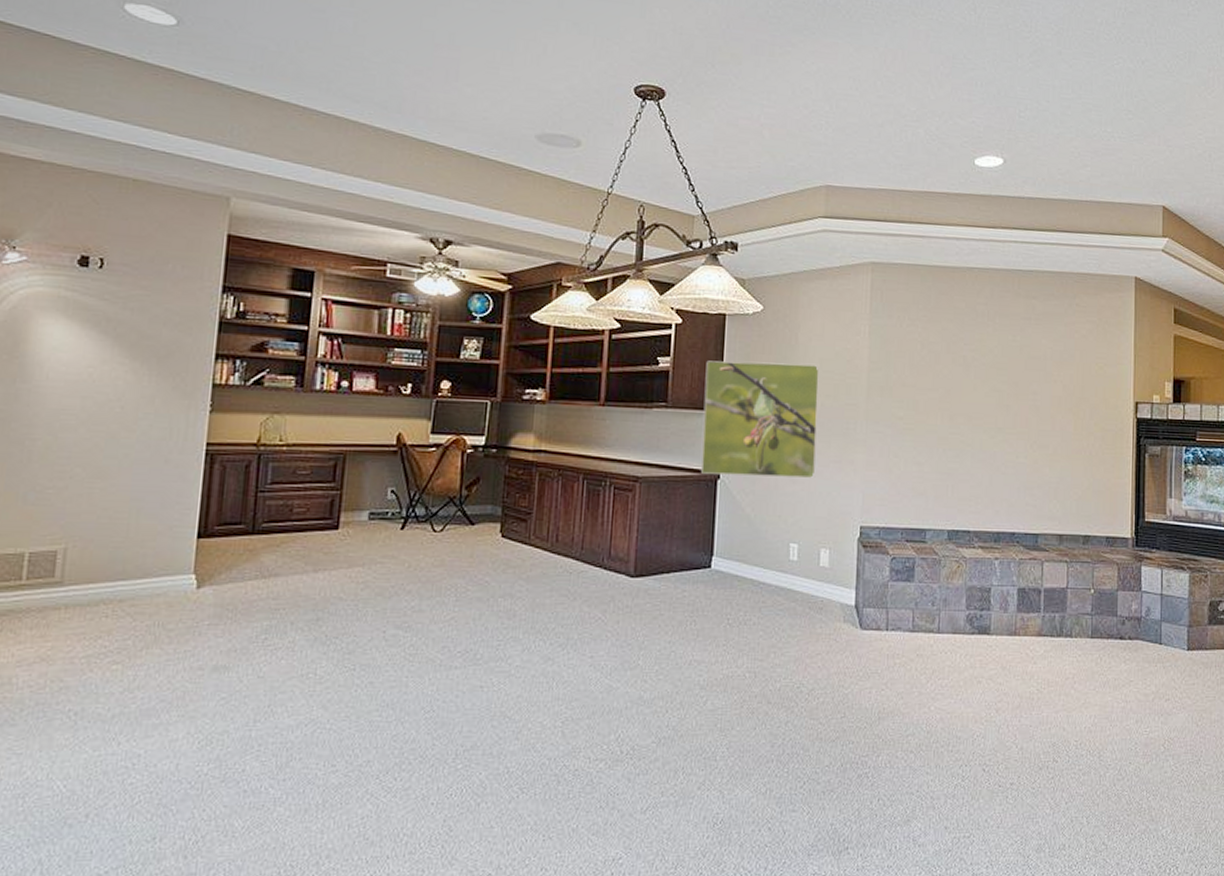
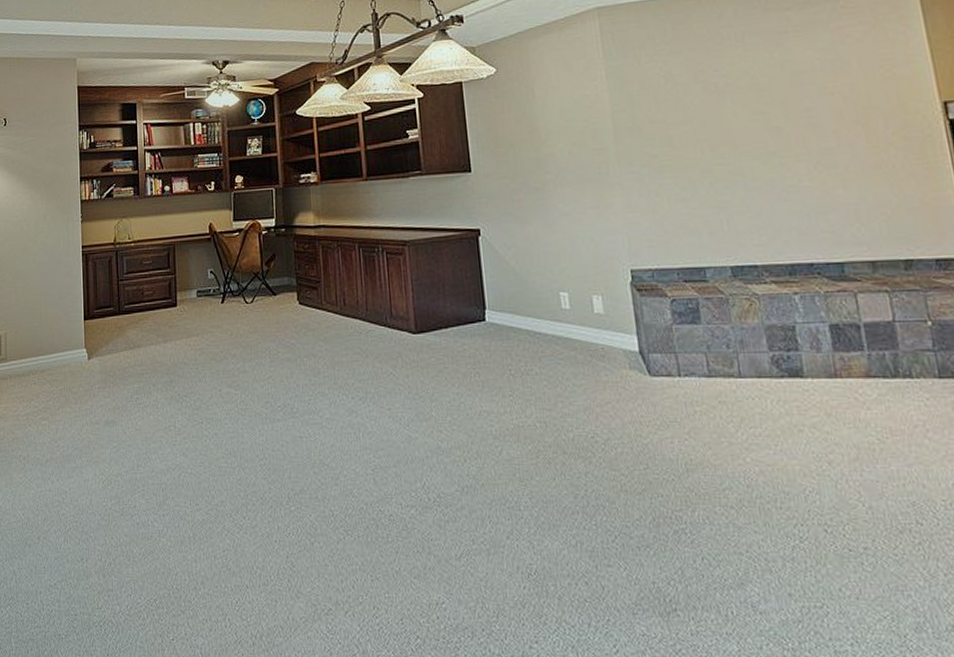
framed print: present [701,360,820,478] -> none [451,114,575,232]

